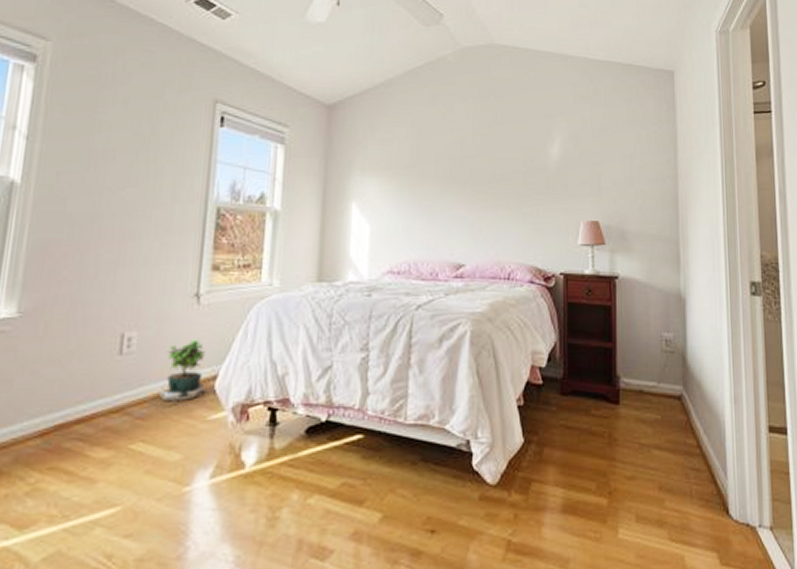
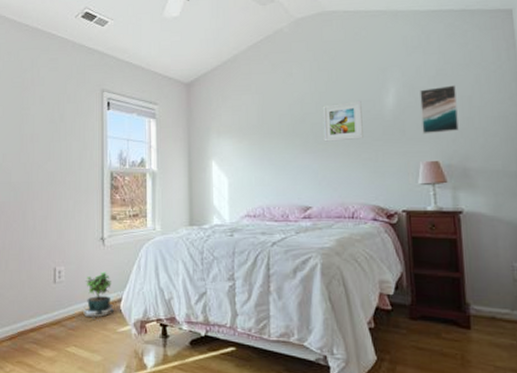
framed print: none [483,147,526,192] -> present [322,100,363,142]
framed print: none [585,141,619,192] -> present [420,85,459,135]

